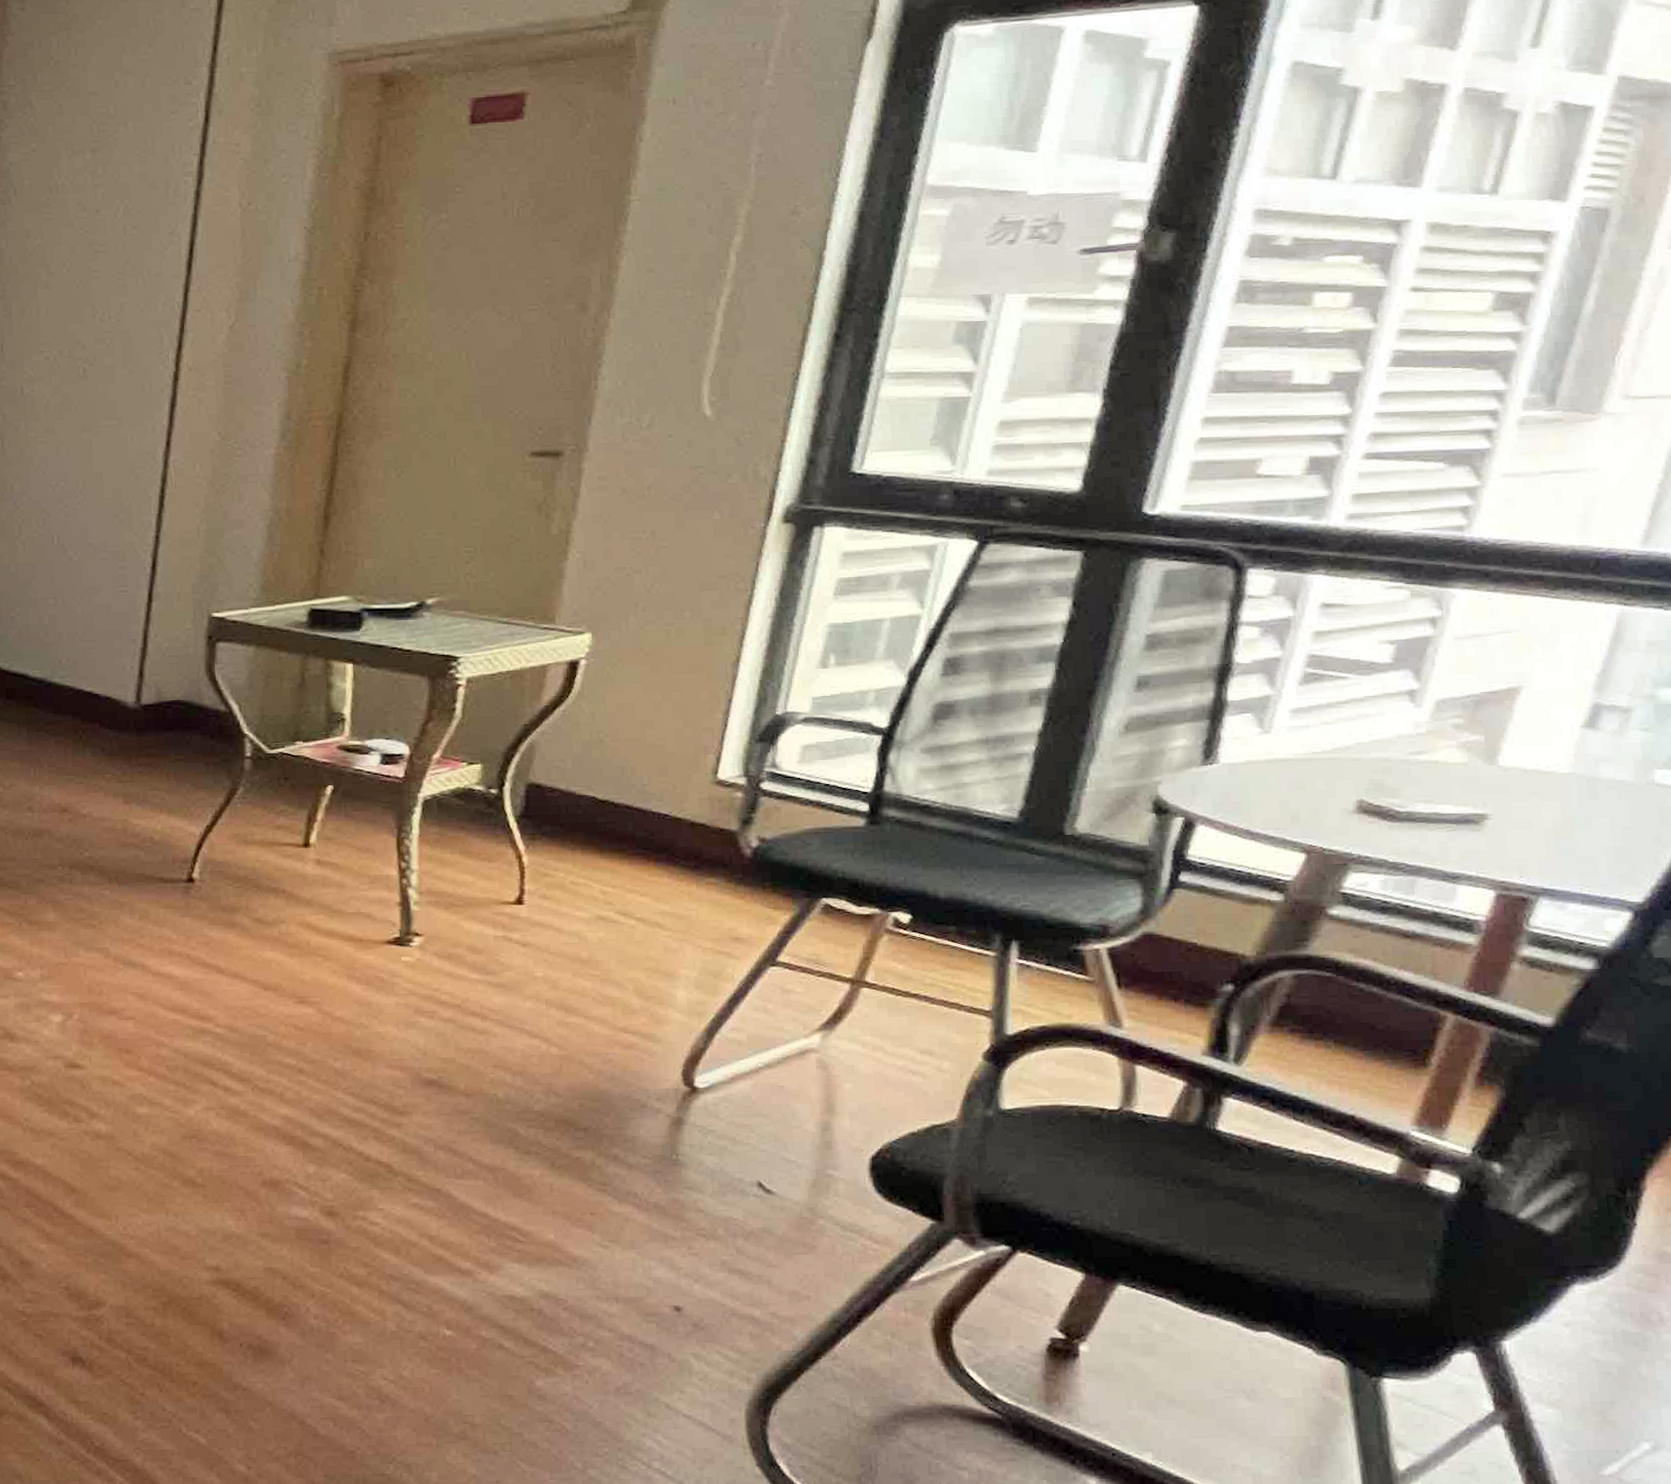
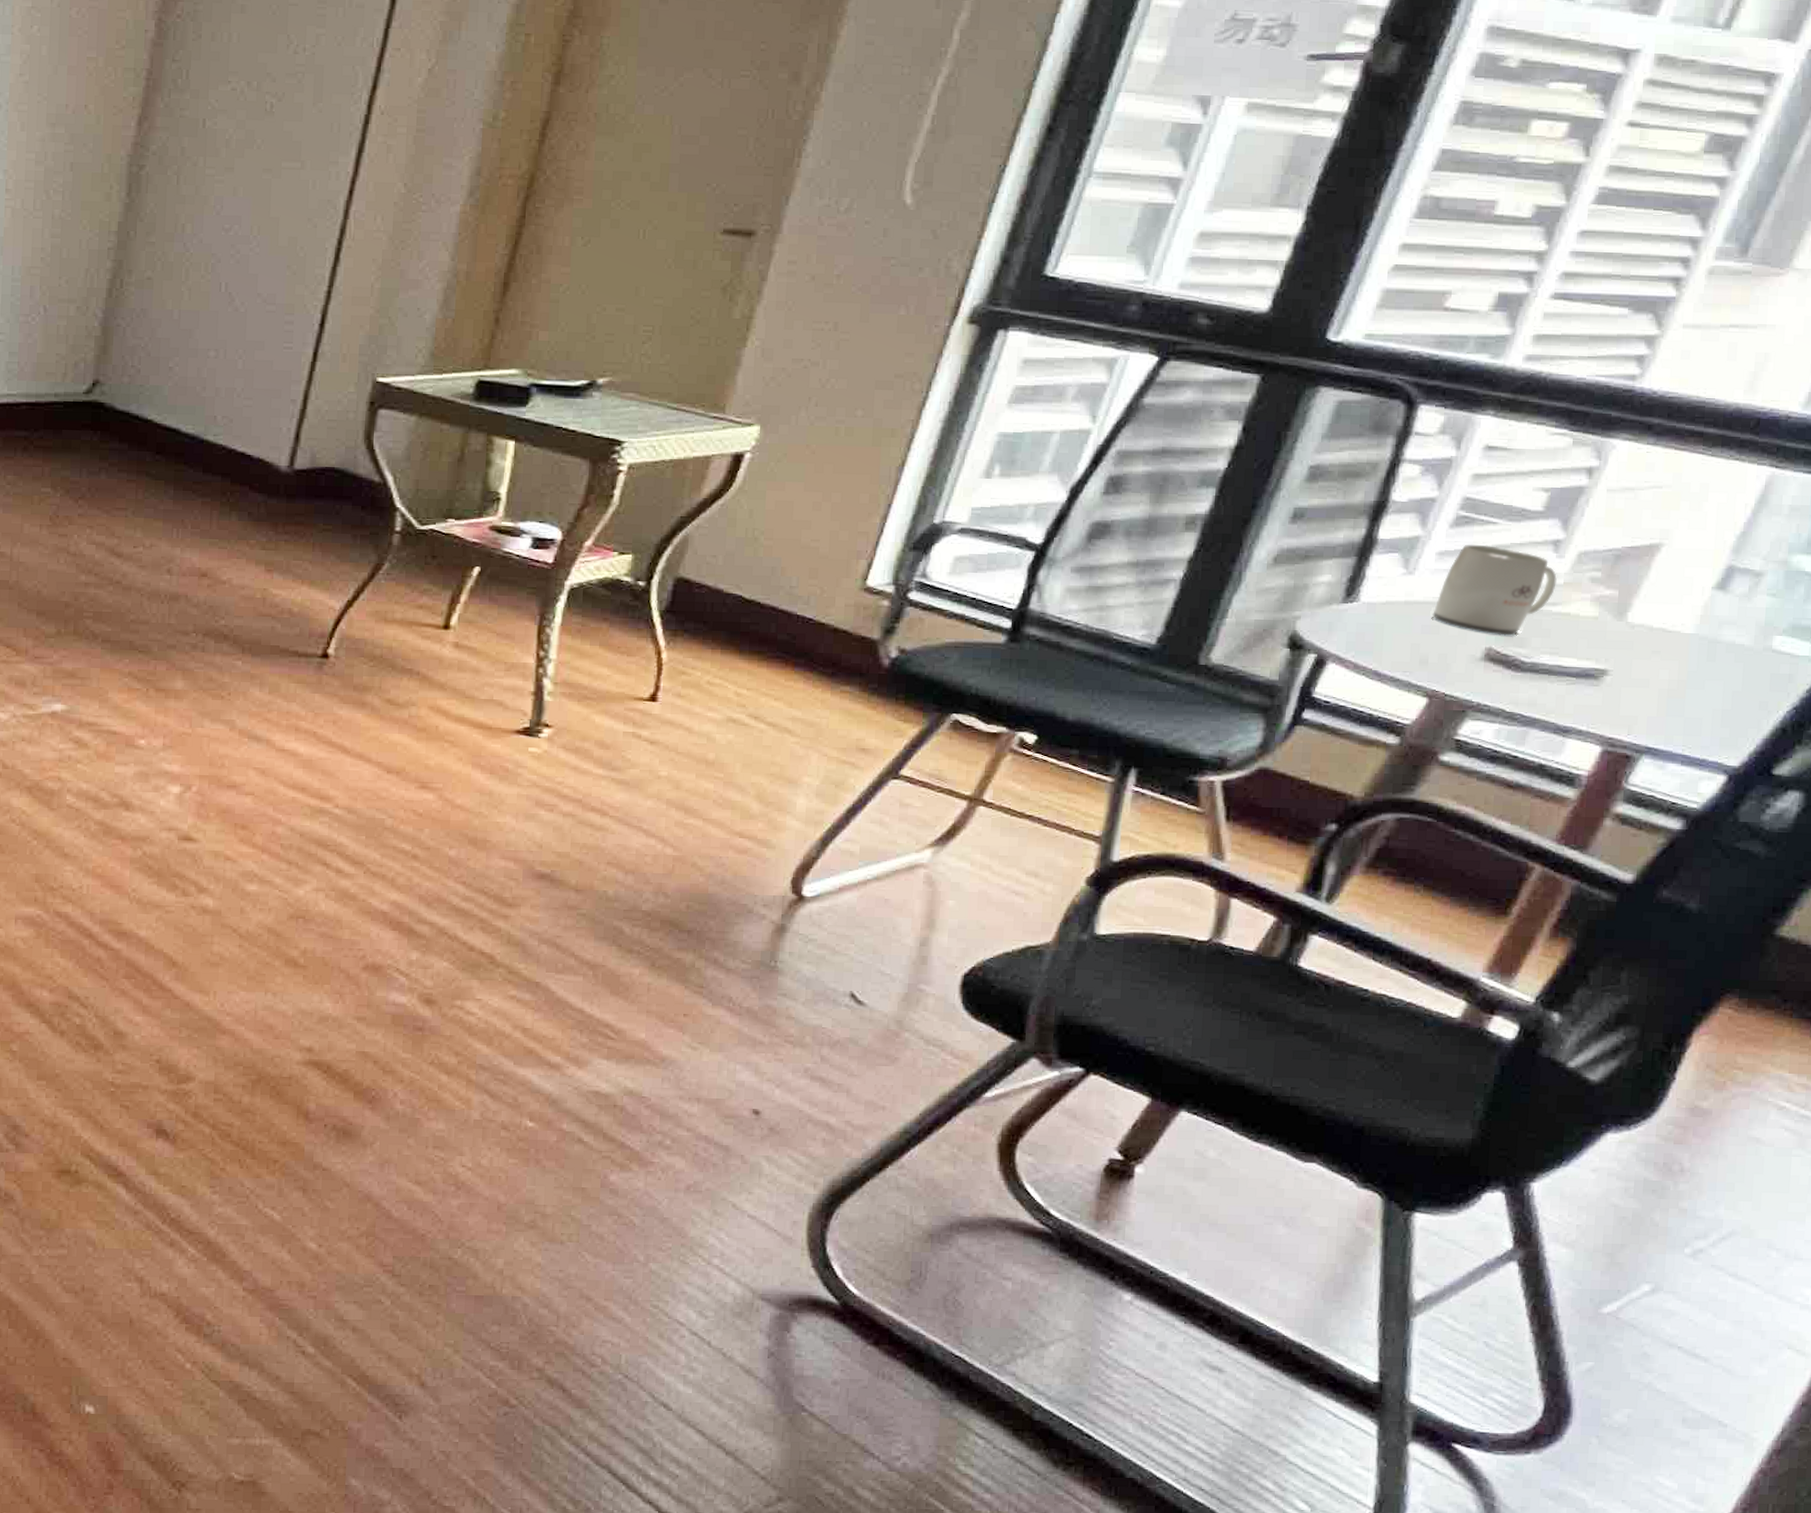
mug: none [1296,699,1419,787] -> present [1432,544,1557,636]

